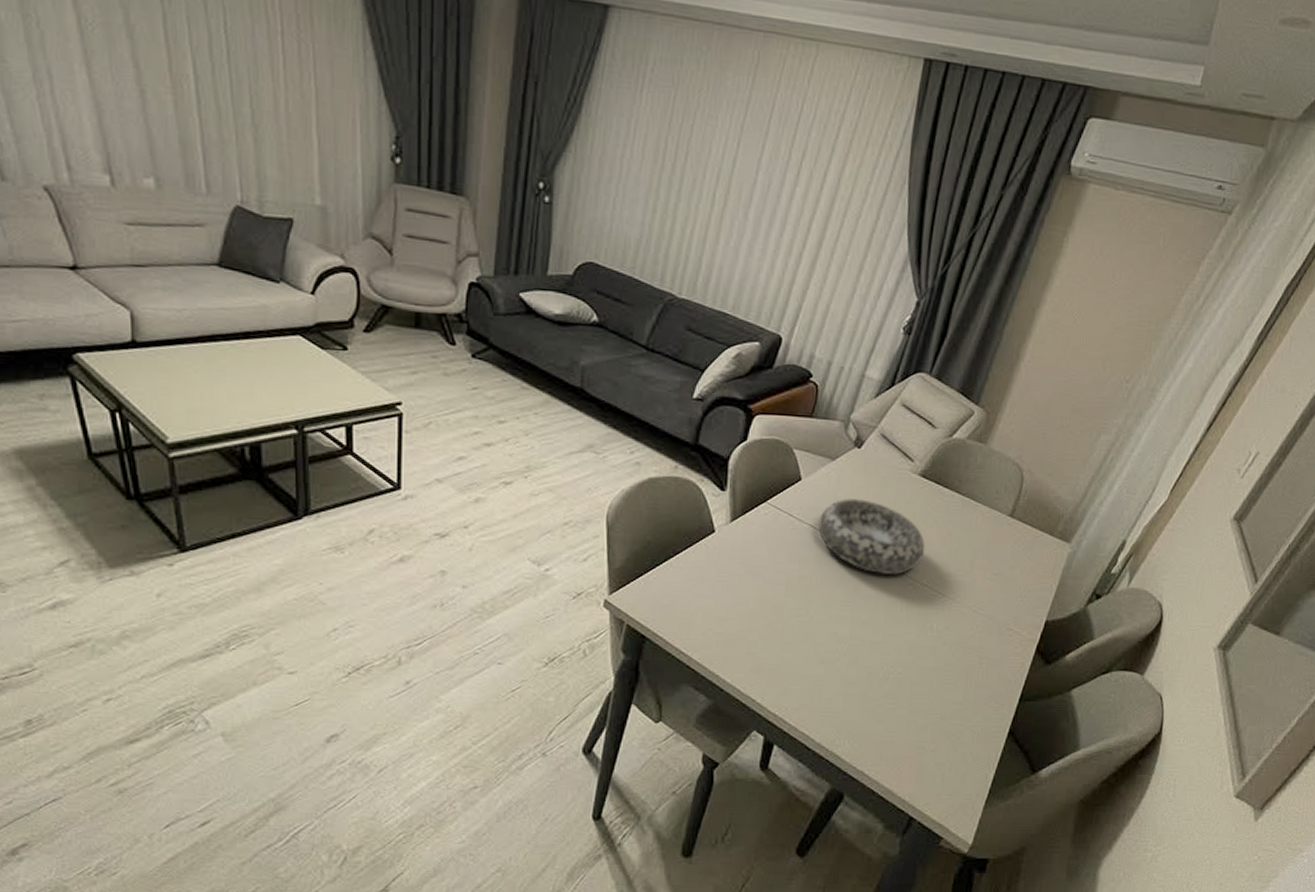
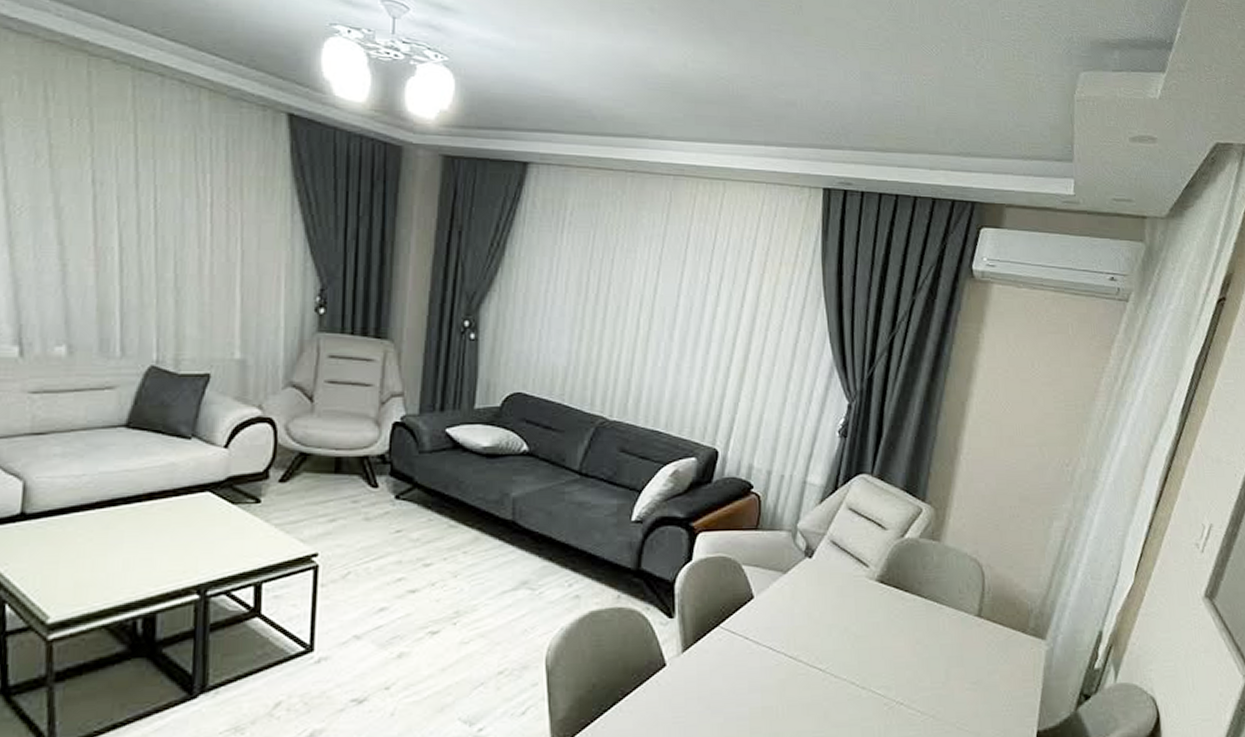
decorative bowl: present [817,498,925,575] -> none [776,613,895,697]

